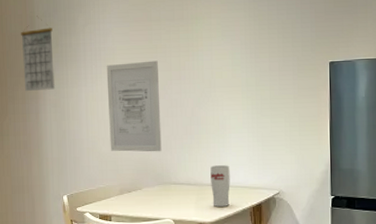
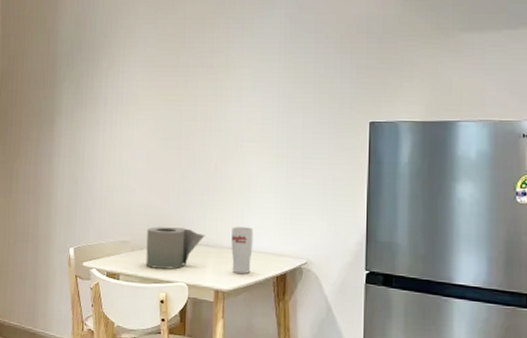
calendar: present [21,16,55,92] -> none [40,55,75,133]
wall art: present [106,60,162,152] -> none [124,109,183,208]
toilet paper roll: none [133,170,187,208] -> present [146,227,205,269]

